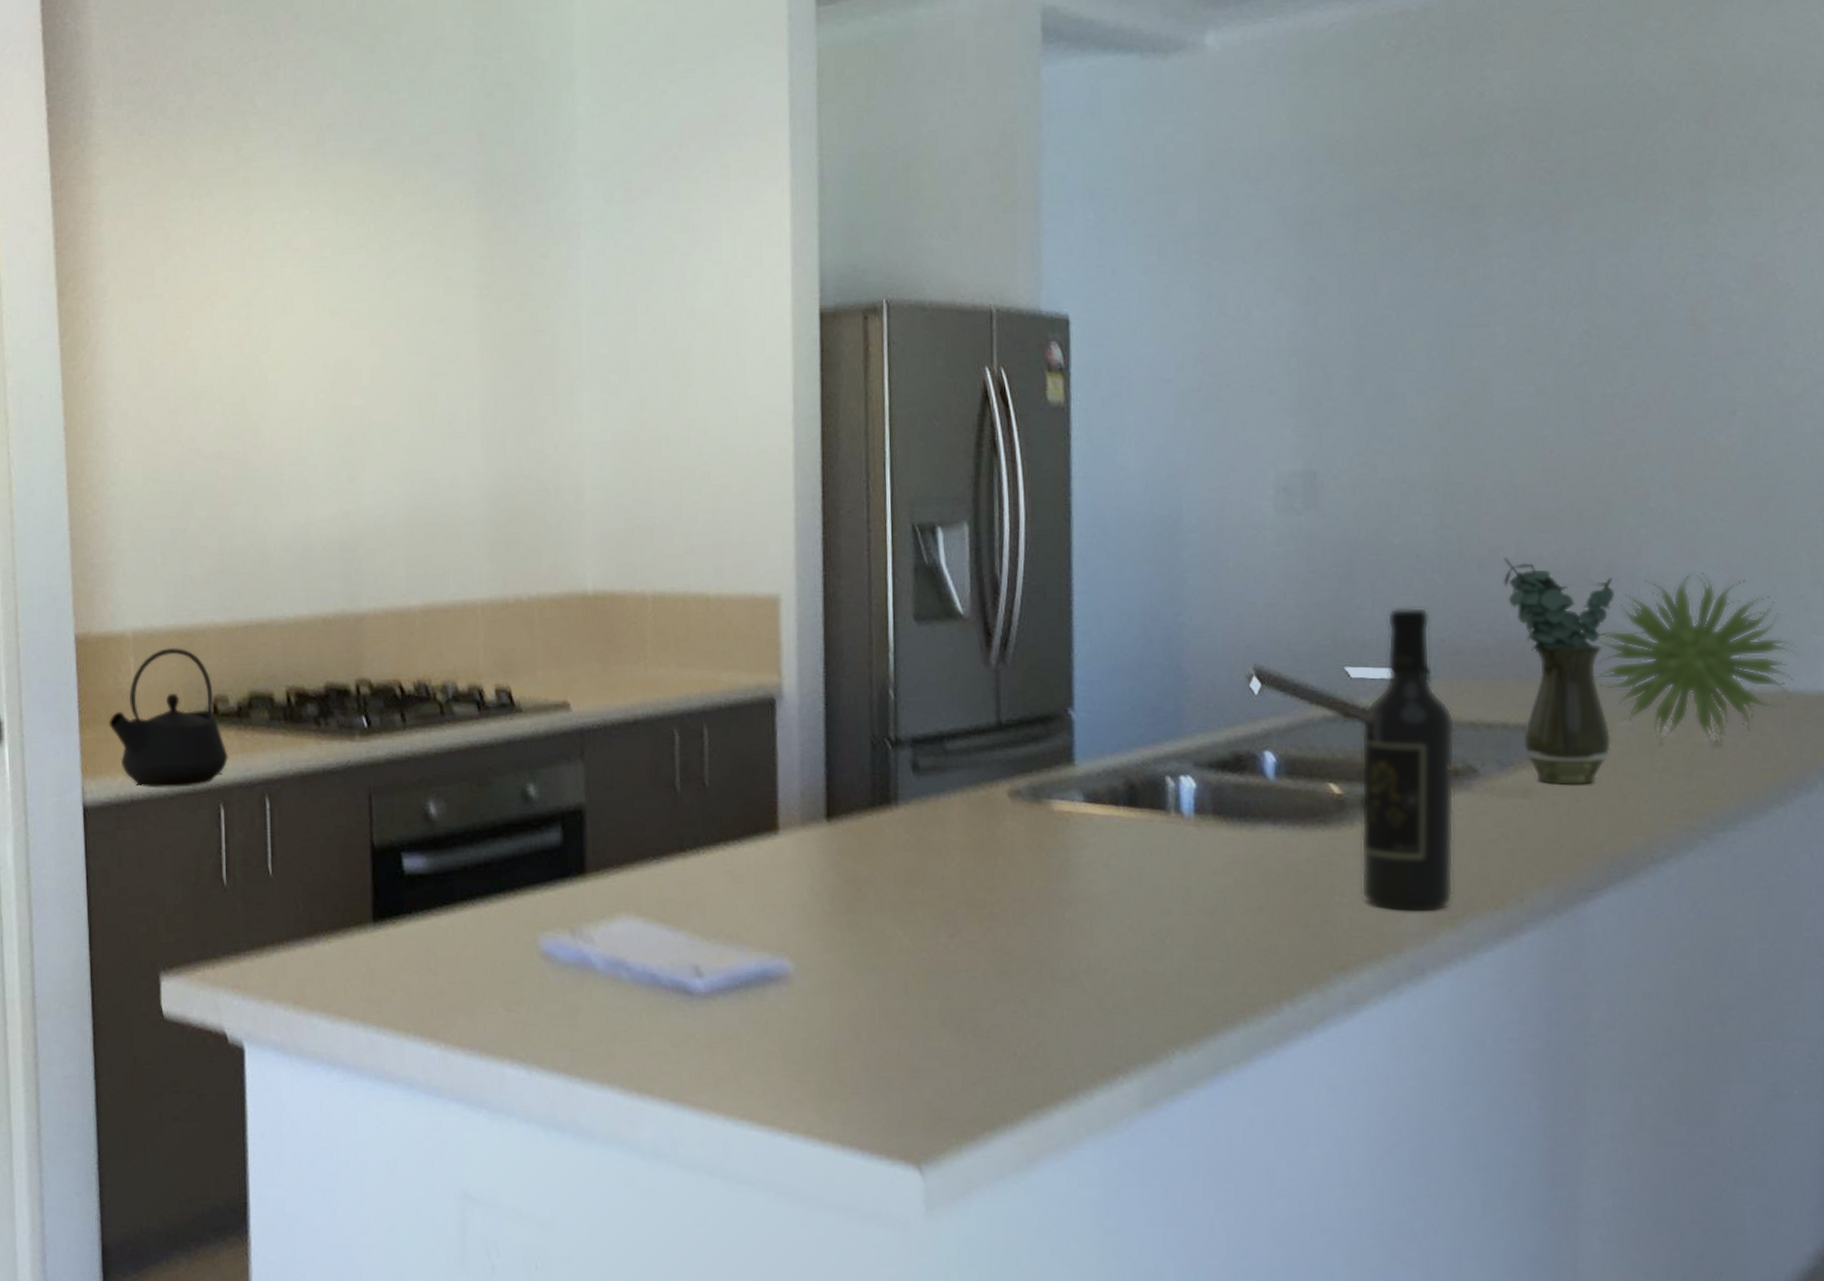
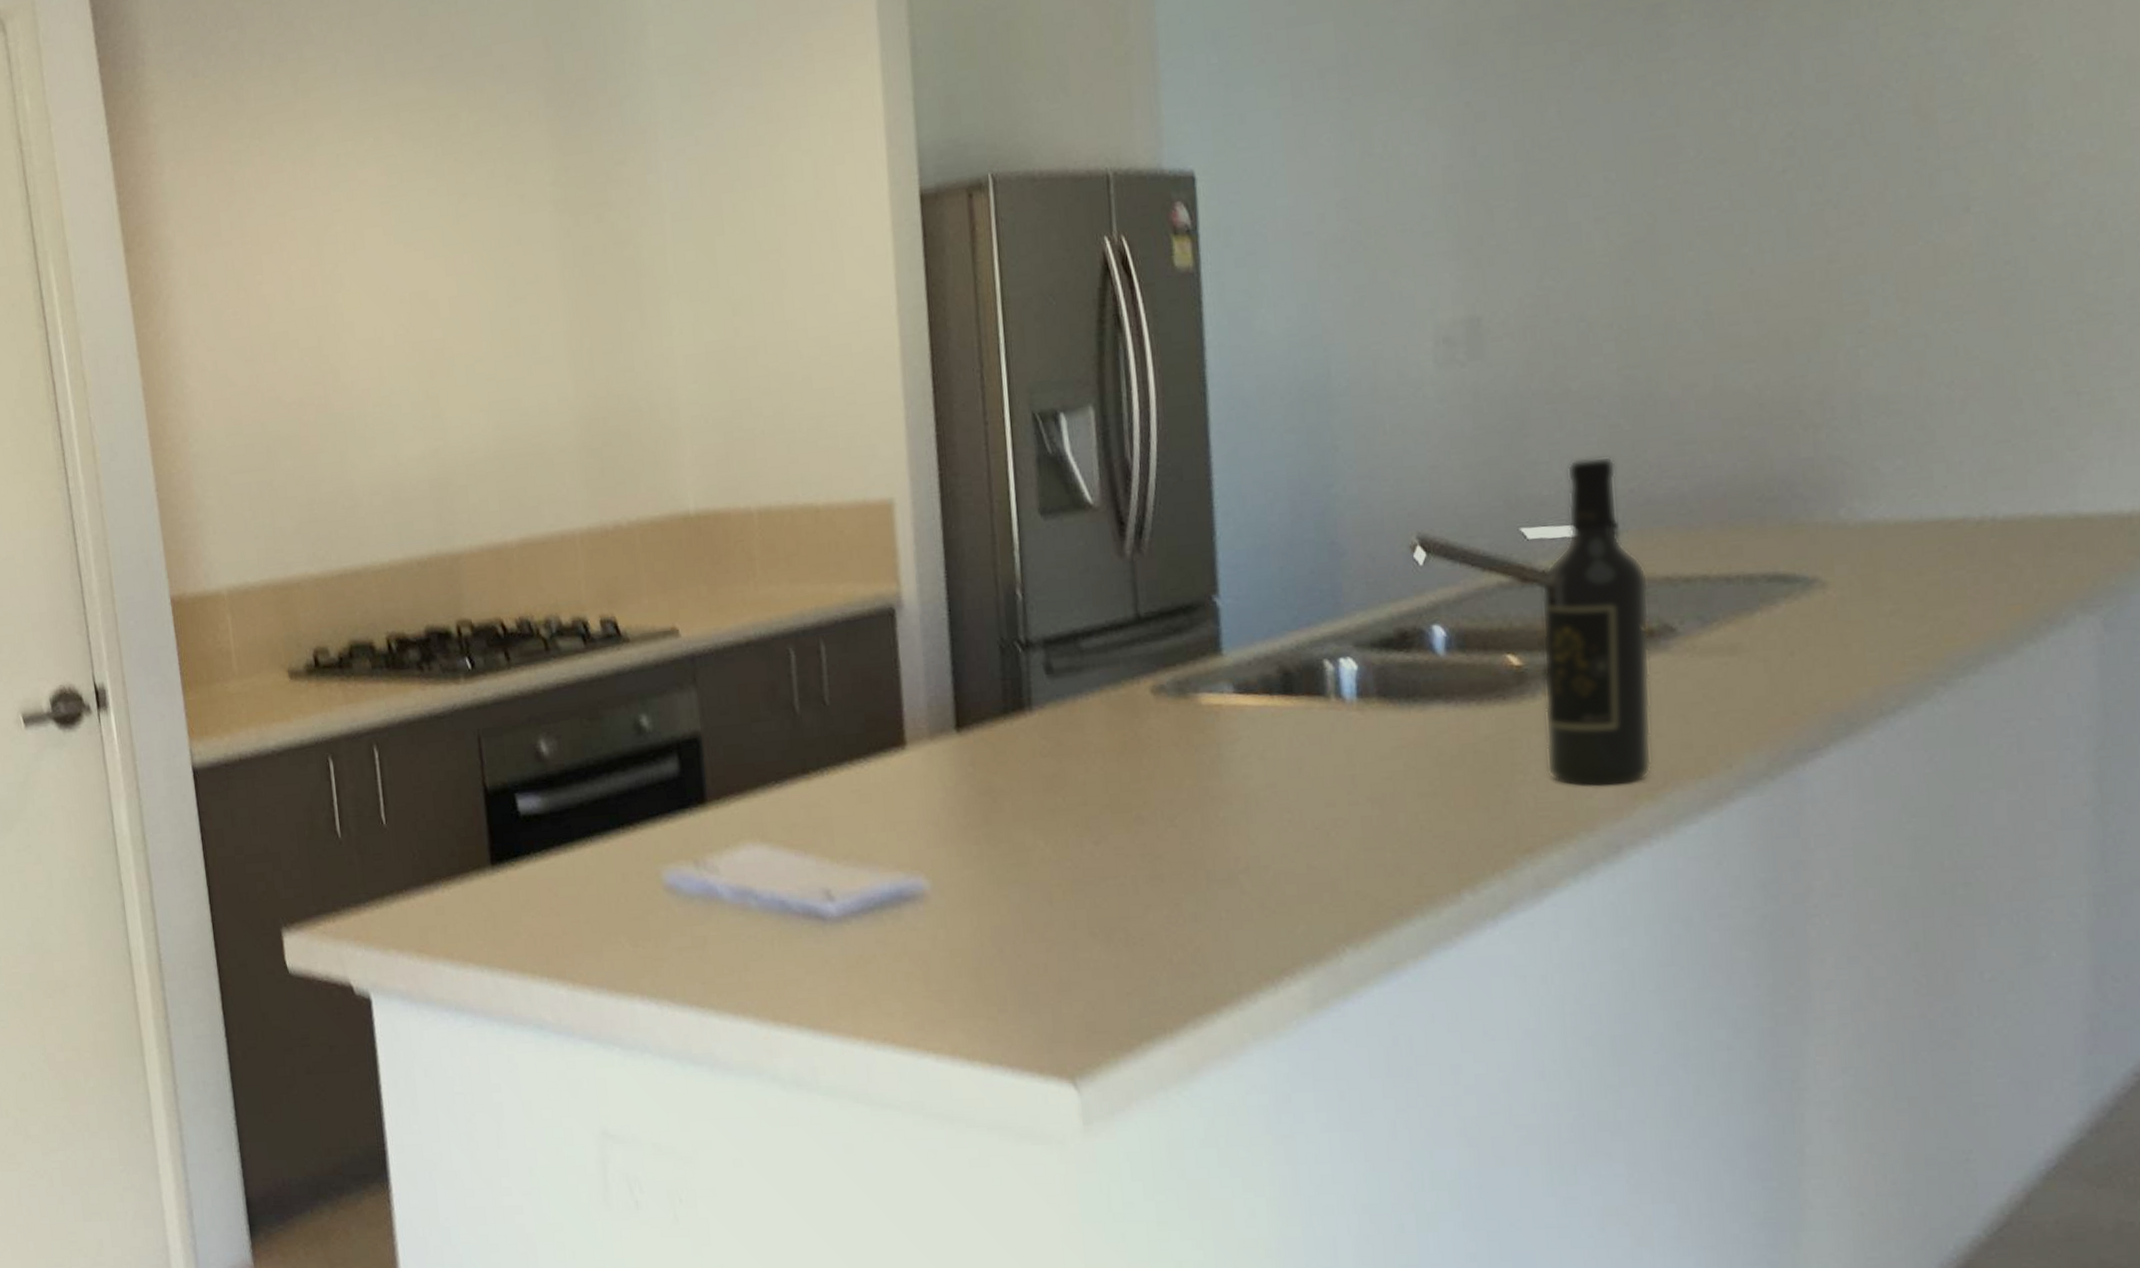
kettle: present [109,647,229,789] -> none [211,602,334,746]
vase: present [1503,558,1614,784] -> none [1699,394,1830,637]
plant: present [1594,572,1801,746] -> none [1808,391,2053,583]

